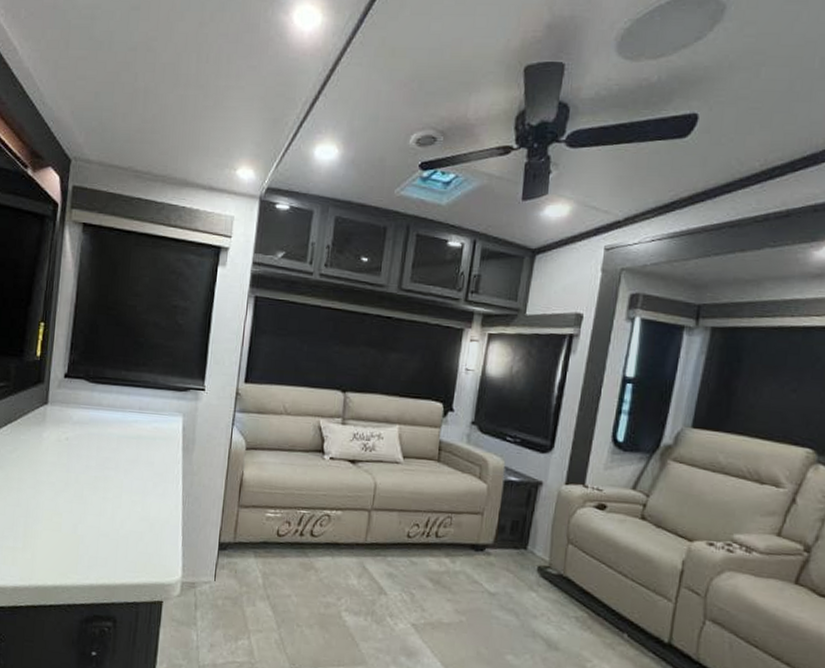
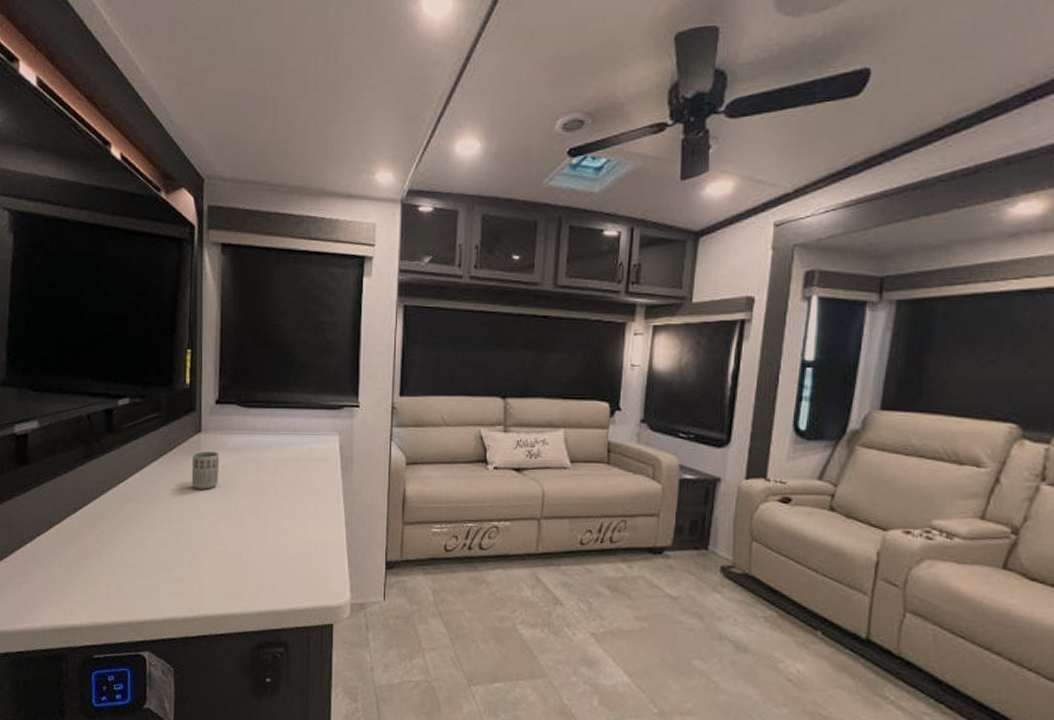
cup: none [34,423,63,461] -> present [191,451,219,490]

